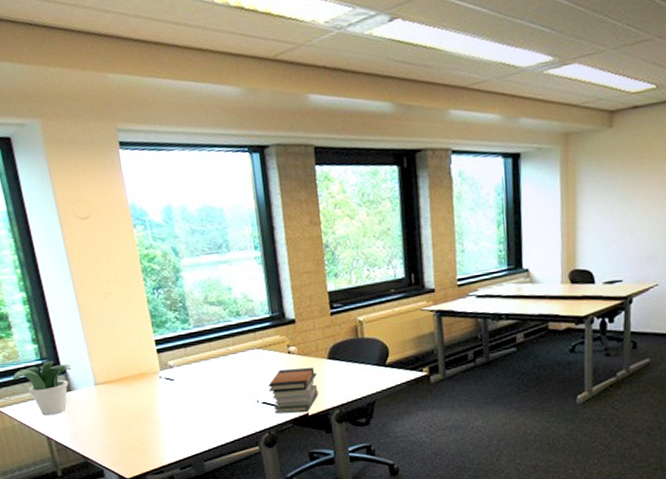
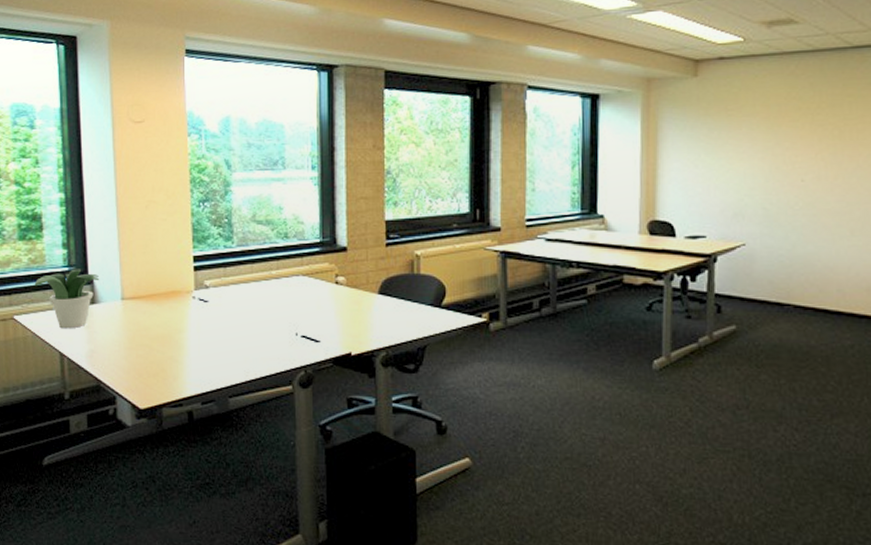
book stack: present [268,367,319,414] -> none [310,300,365,352]

